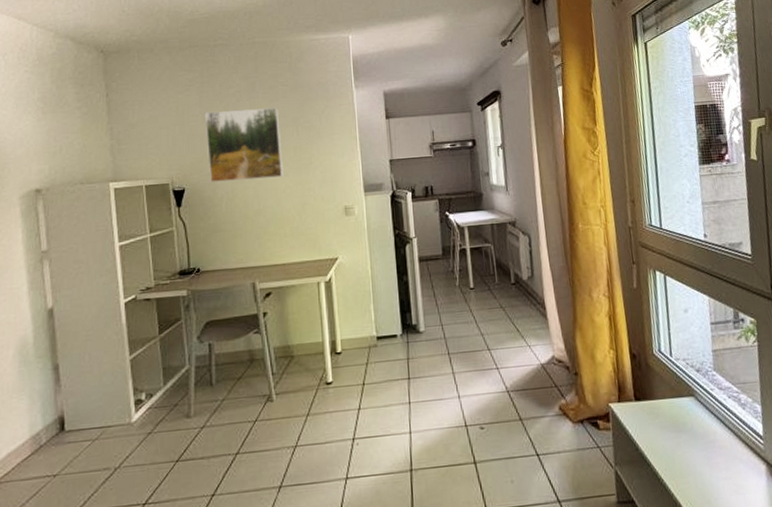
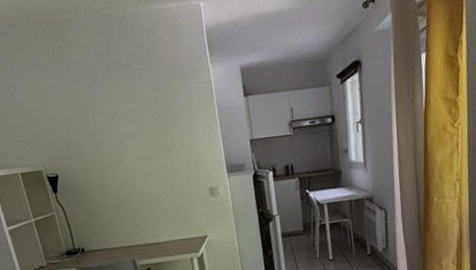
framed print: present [204,108,283,182] -> none [64,88,149,168]

